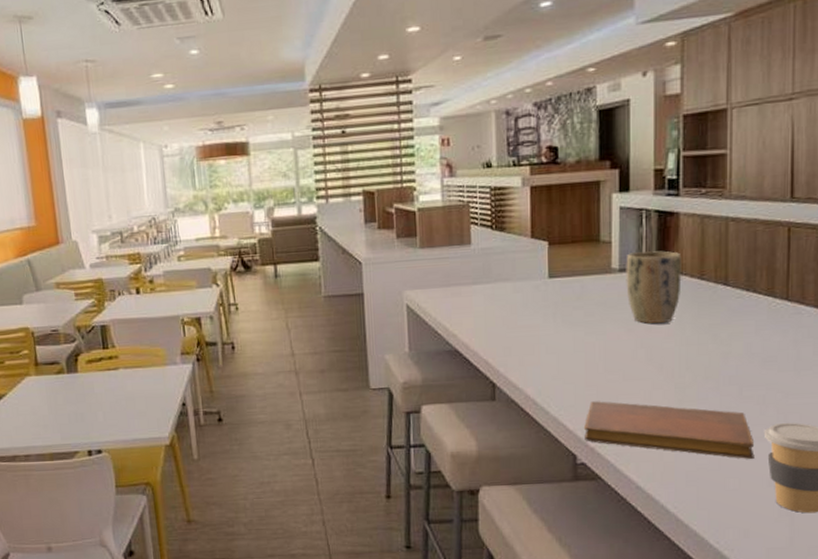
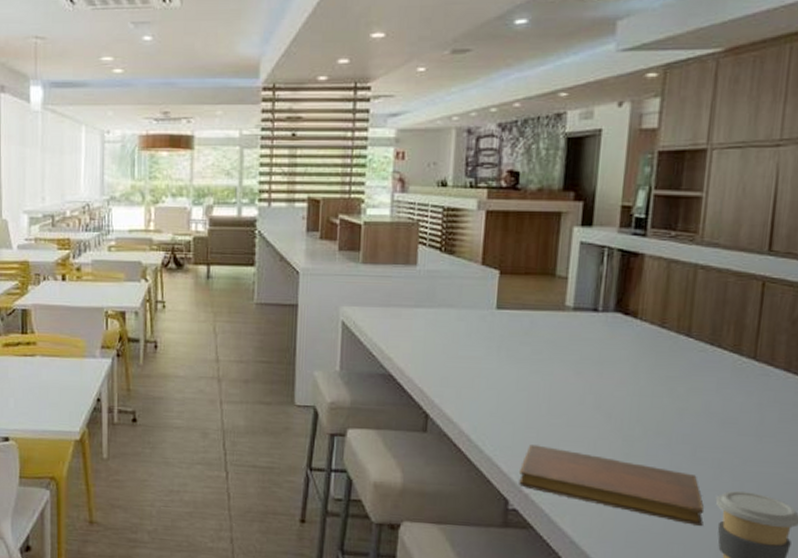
plant pot: present [626,250,682,324] -> none [579,291,643,370]

